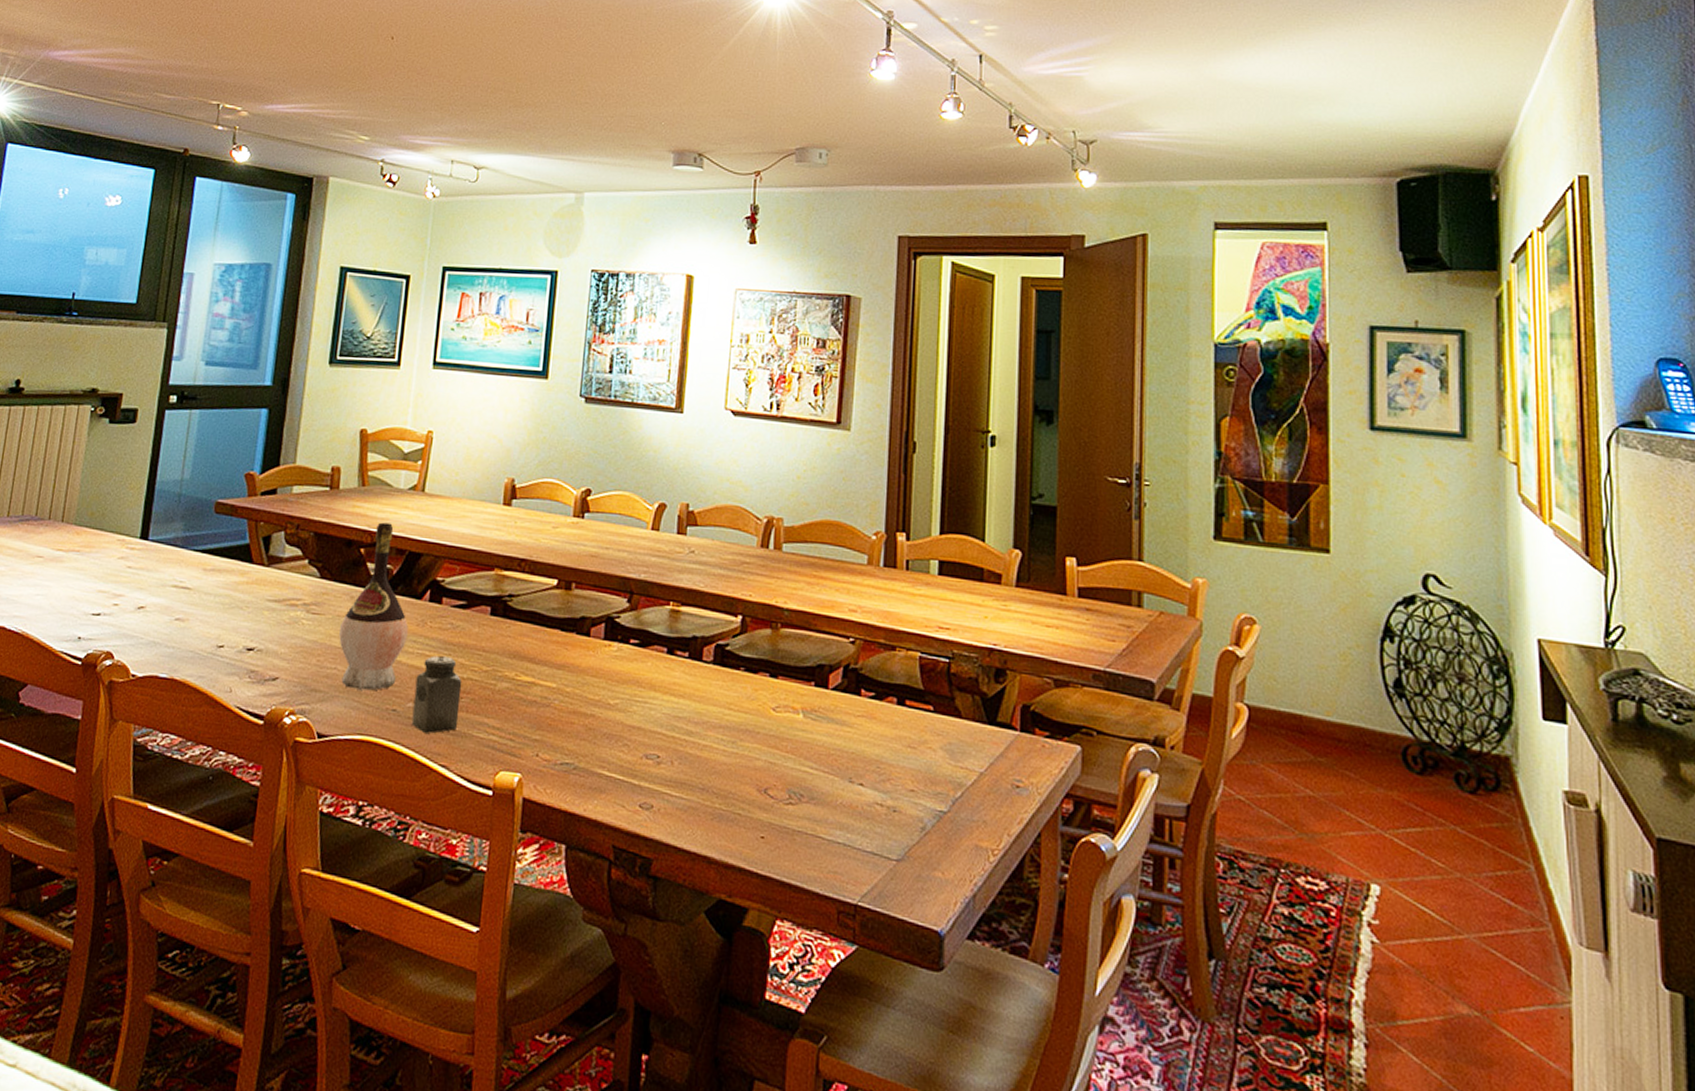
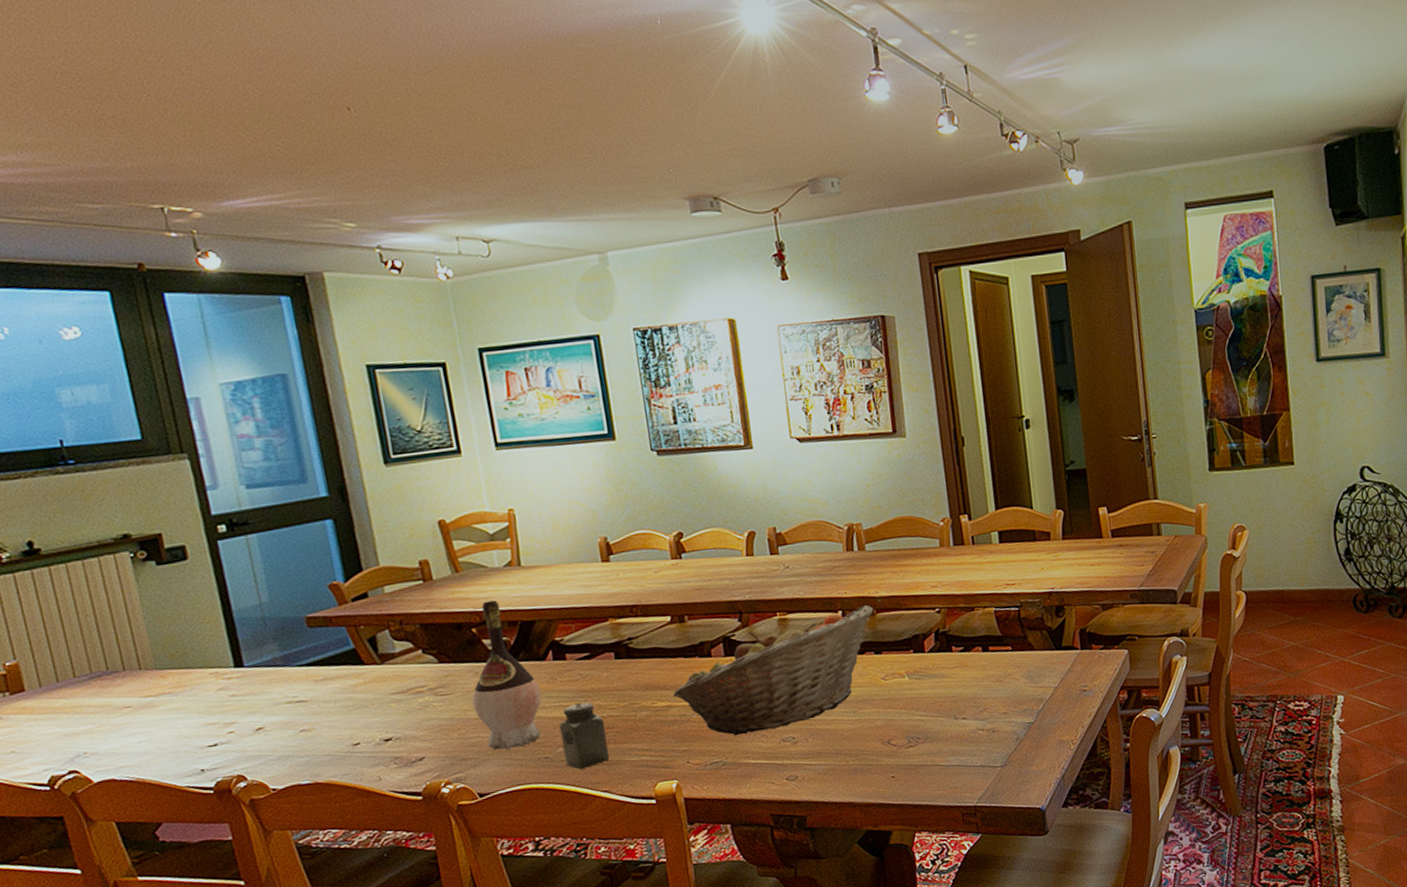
fruit basket: none [539,615,778,741] -> present [673,605,874,736]

